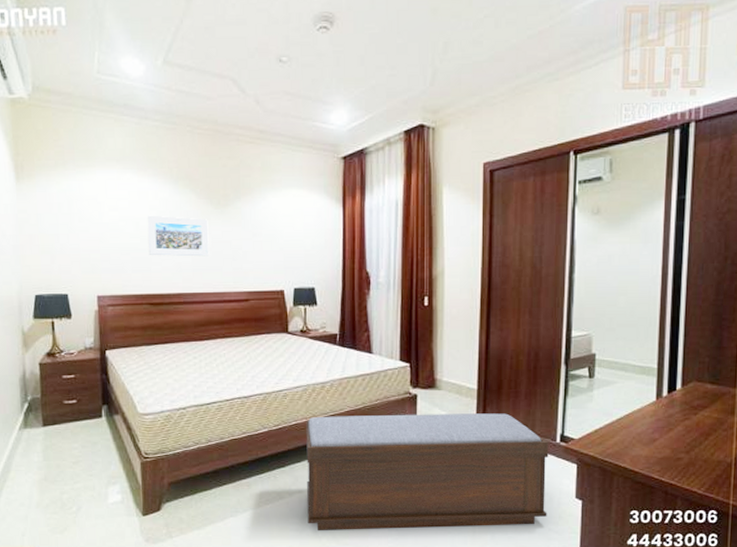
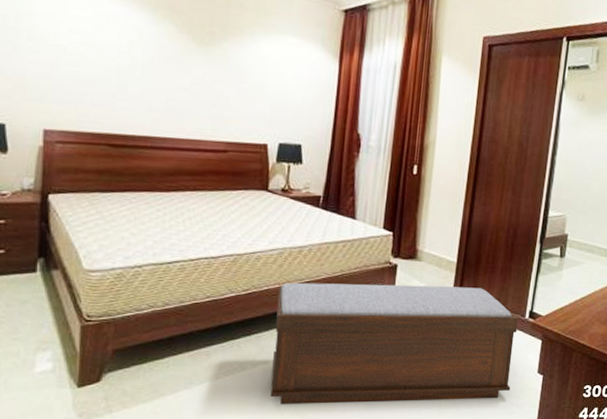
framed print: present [147,215,209,257] -> none [113,43,189,99]

